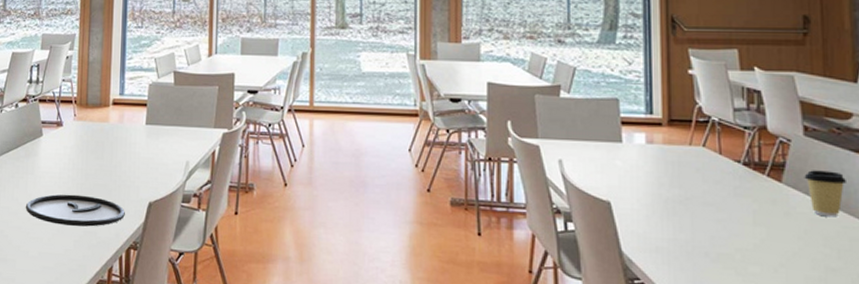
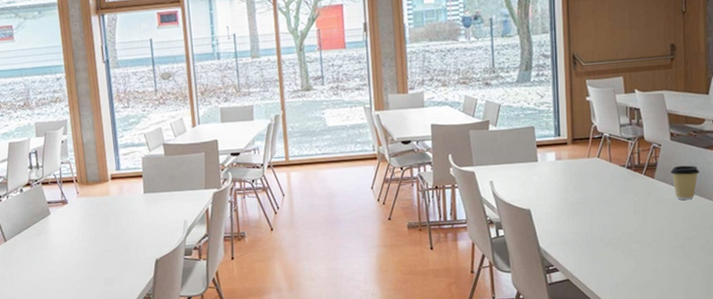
plate: present [25,194,125,227] -> none [44,261,136,289]

